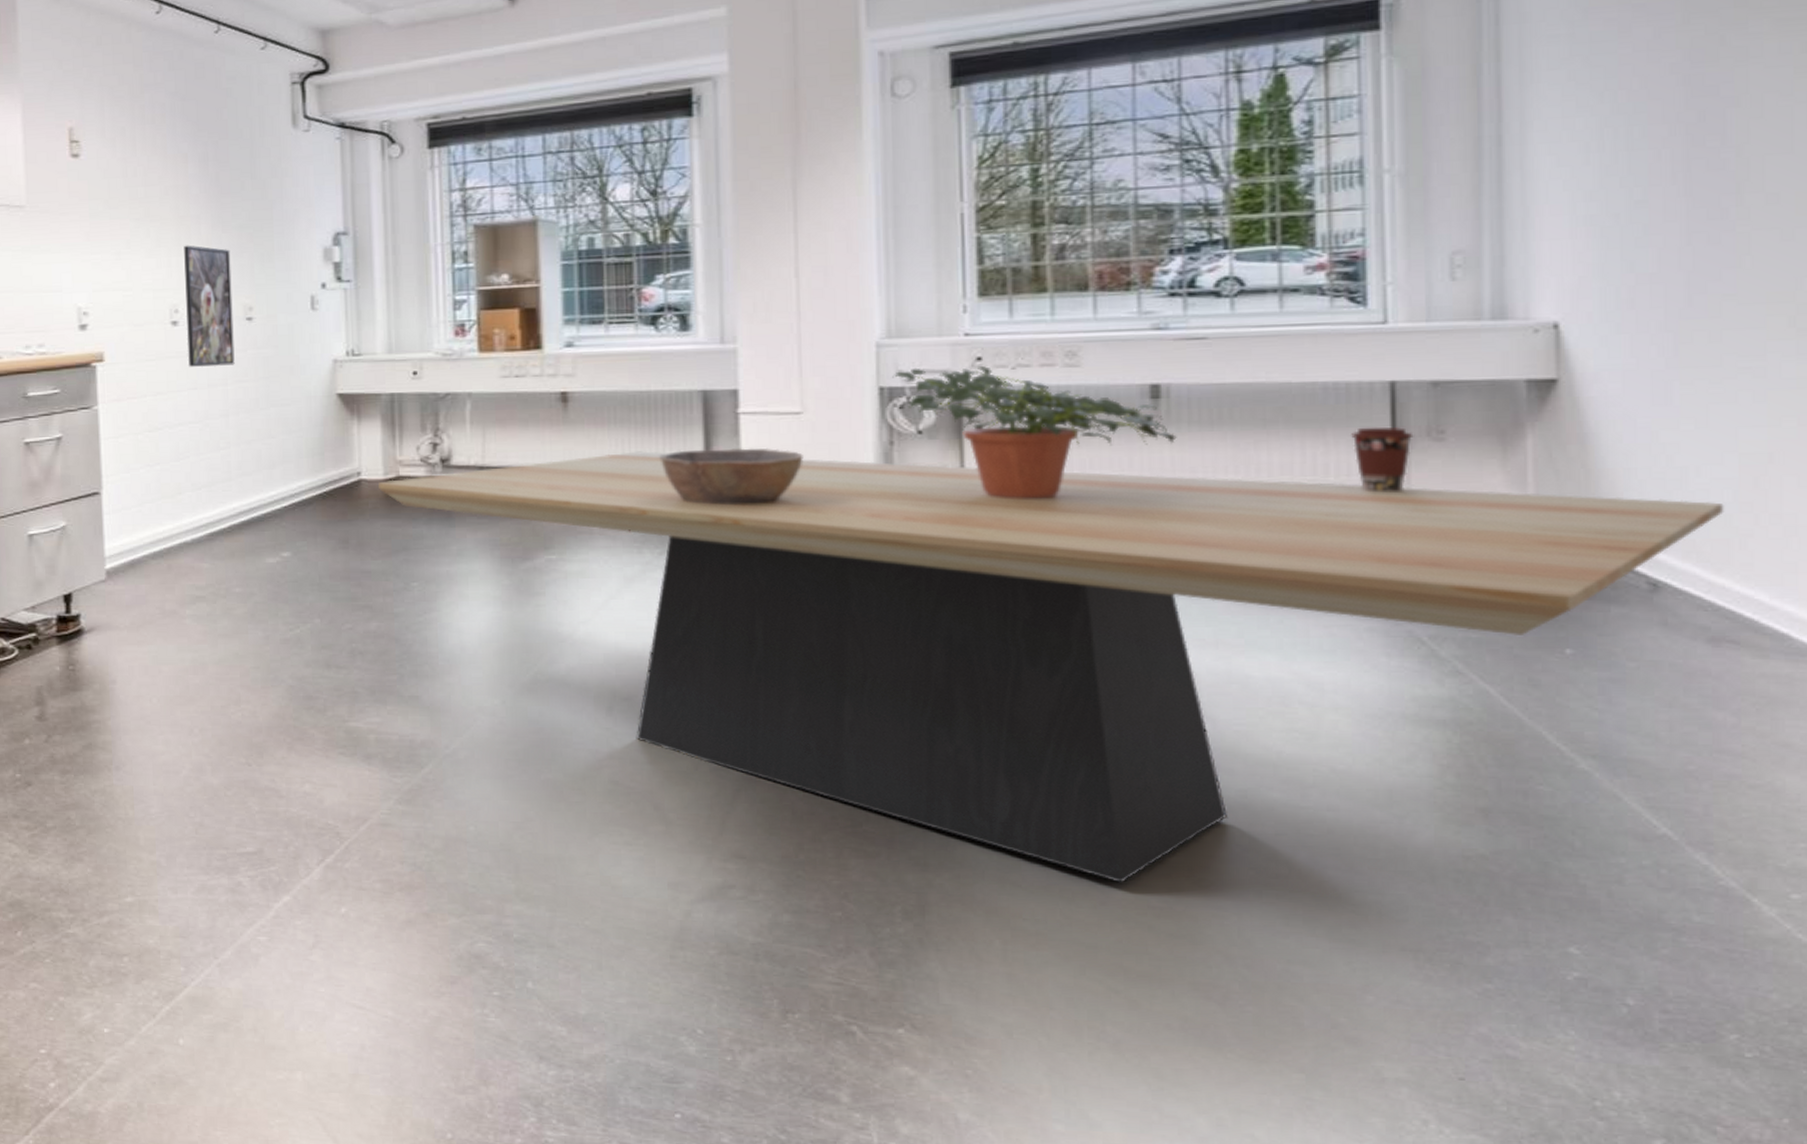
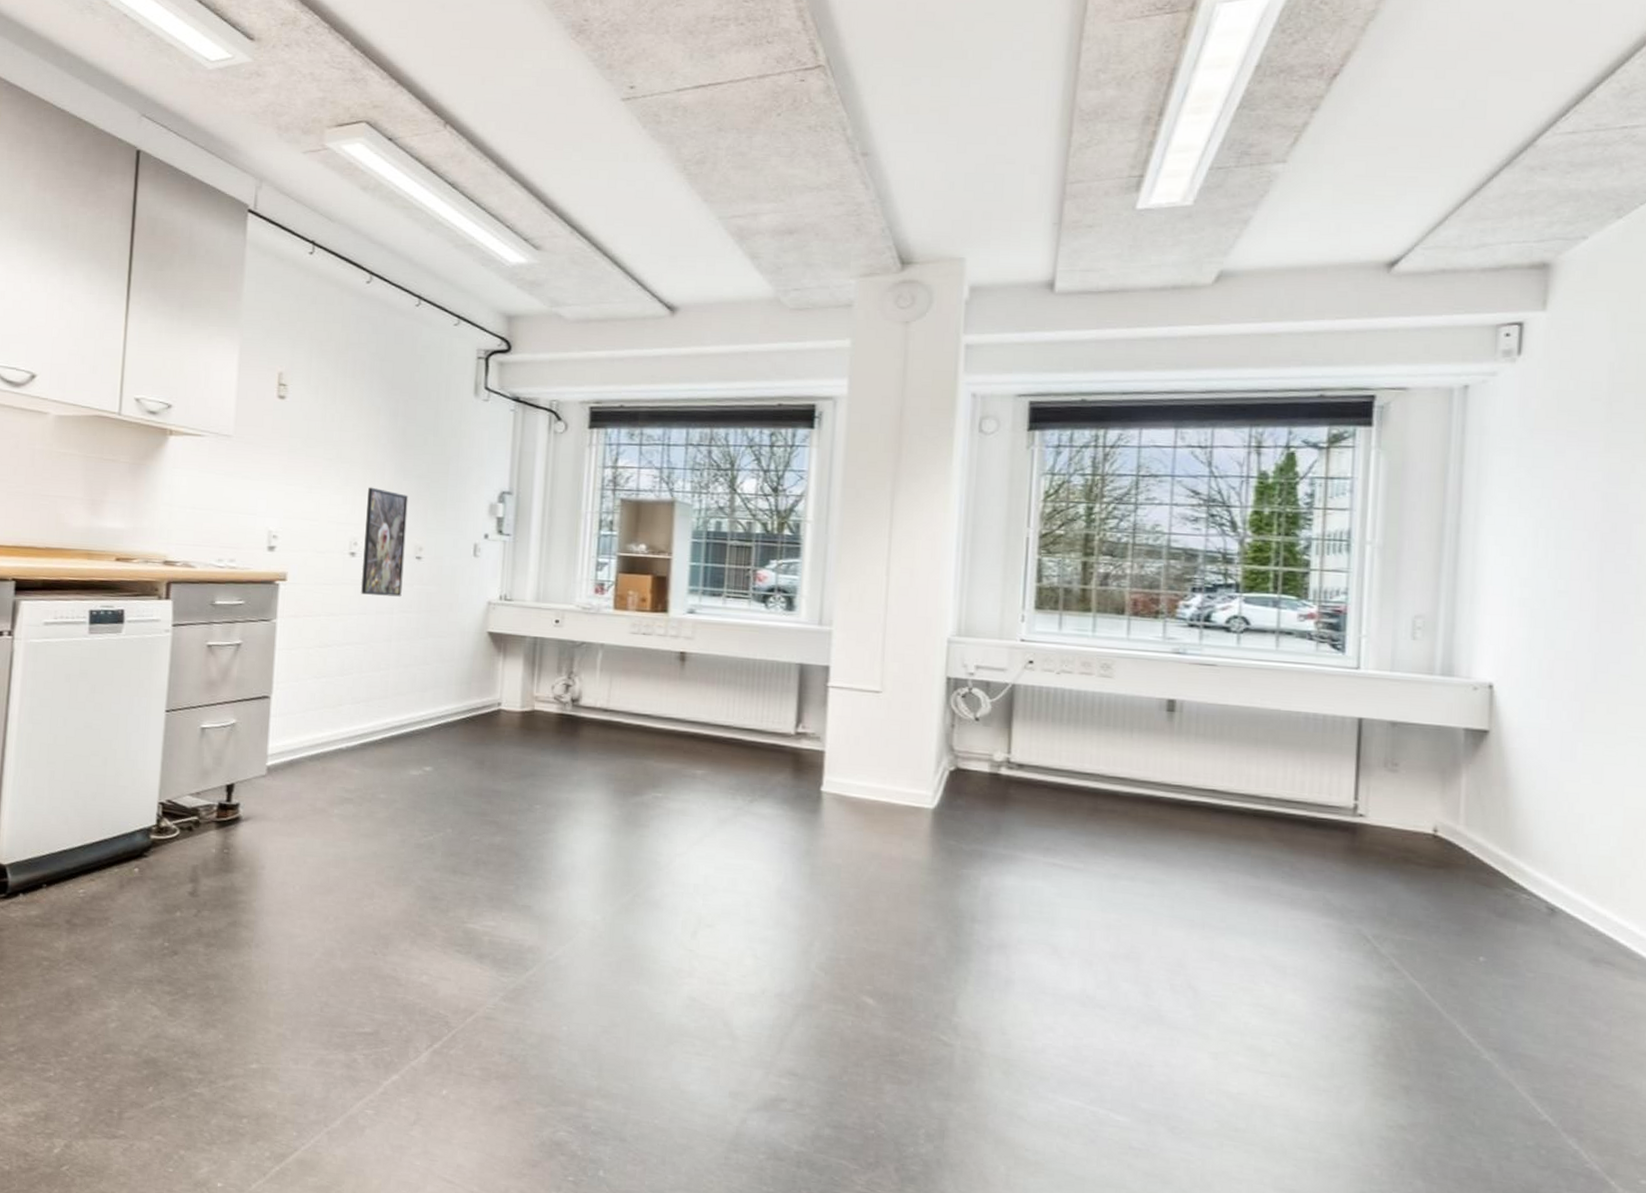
dining table: present [379,451,1724,883] -> none [515,709,1610,1125]
bowl: present [659,447,803,505] -> none [758,713,879,766]
potted plant: present [892,366,1177,499] -> none [958,664,1185,788]
coffee cup: present [1351,426,1414,493] -> none [1324,753,1374,812]

